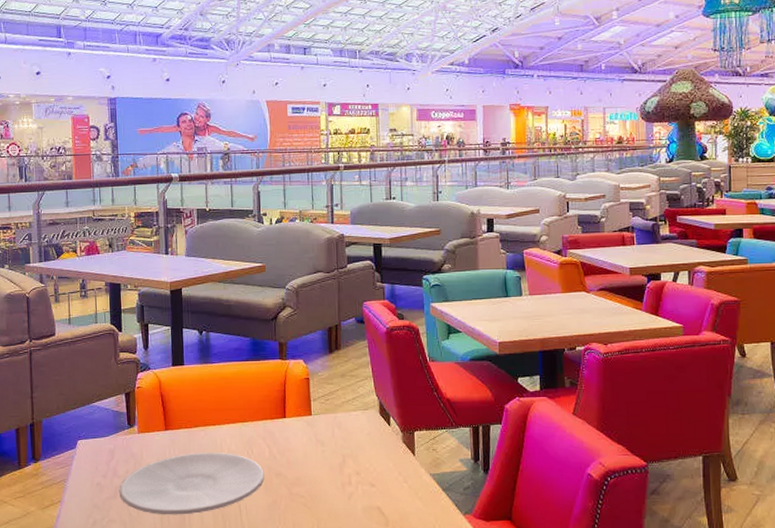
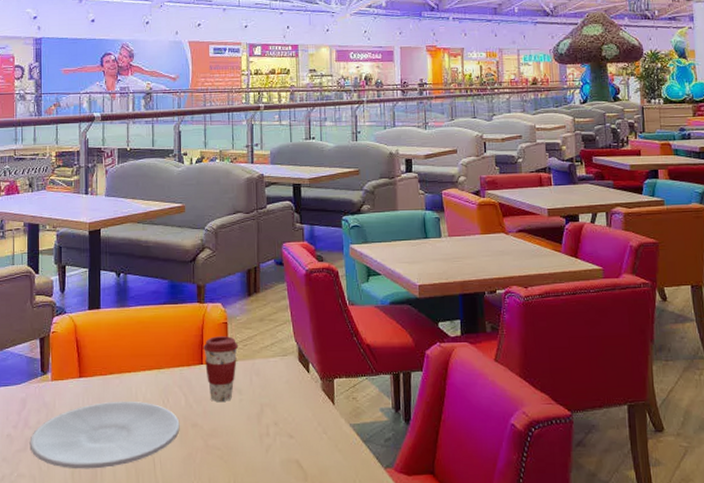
coffee cup: none [286,391,321,453] -> present [203,336,239,402]

